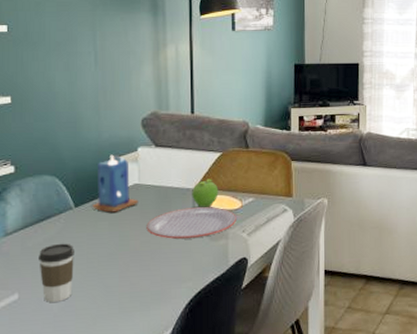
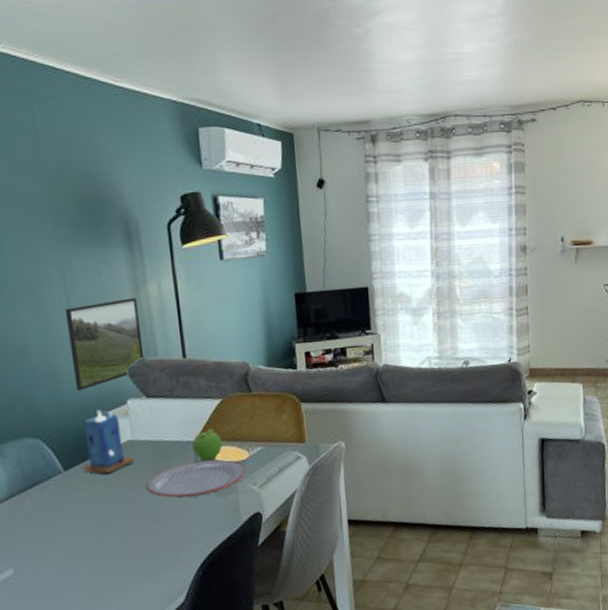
coffee cup: present [39,243,74,302] -> none [30,510,72,576]
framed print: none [92,58,157,136] -> present [65,298,145,391]

